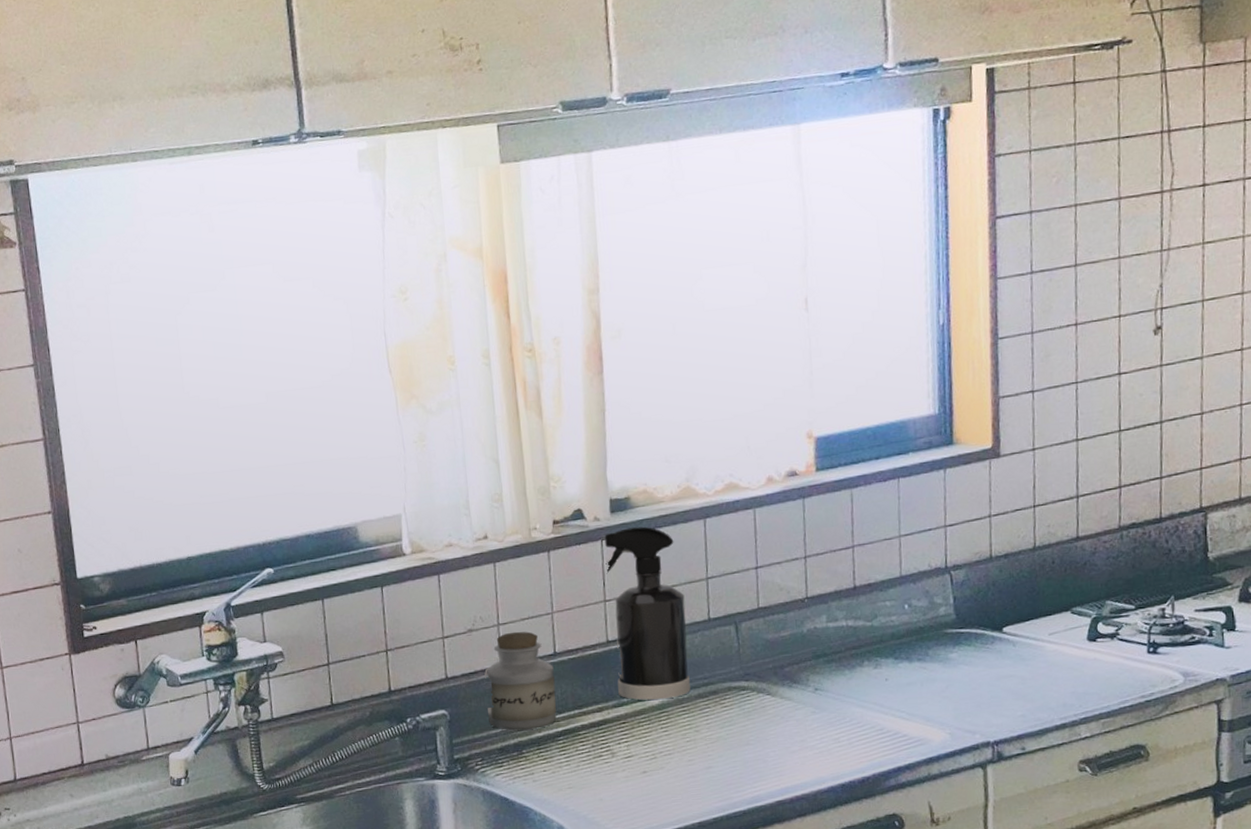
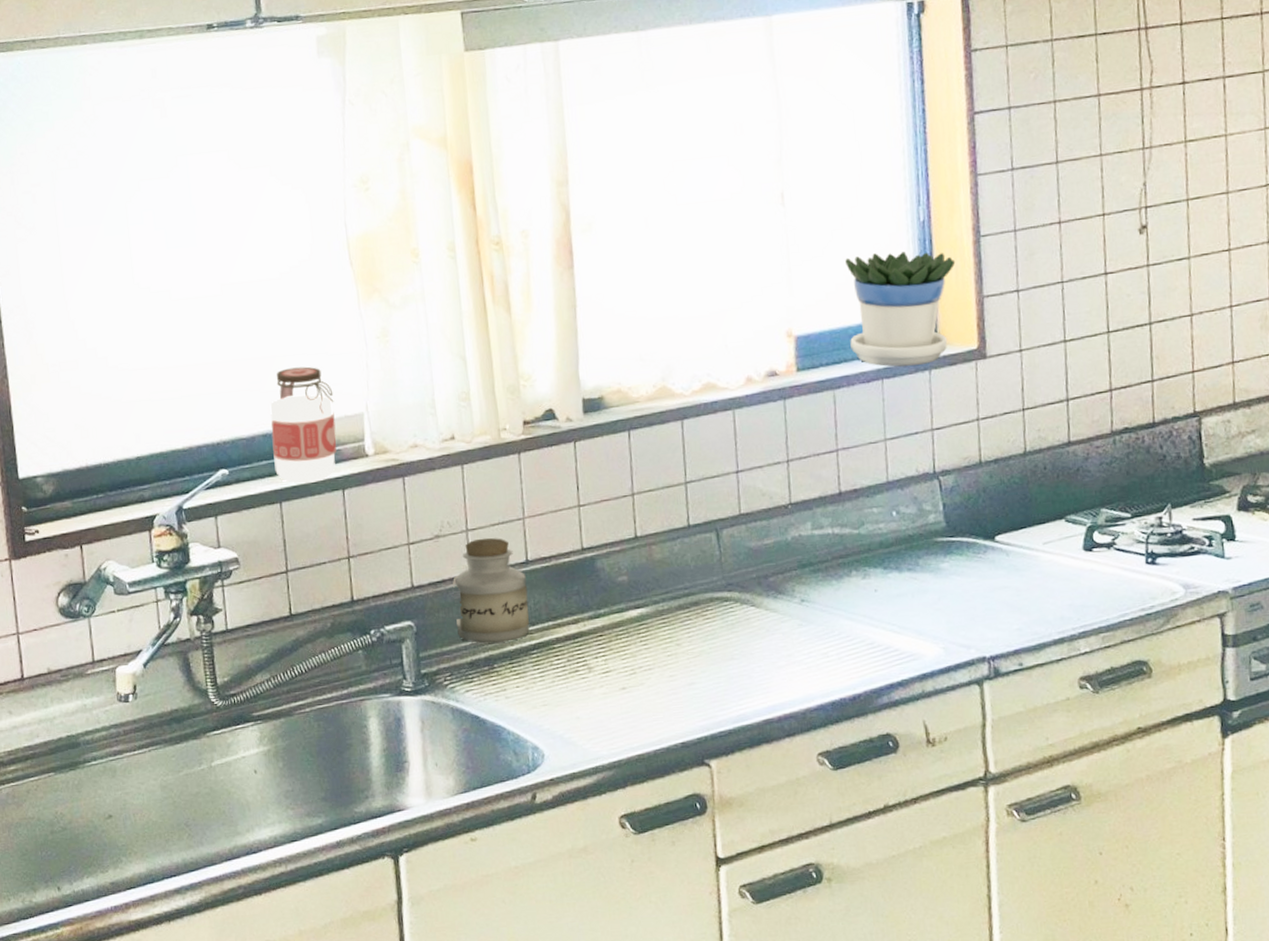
jar: none [313,470,376,582] -> present [270,366,337,484]
spray bottle: present [604,526,691,700] -> none [577,428,671,612]
flowerpot: none [866,354,973,467] -> present [845,251,956,367]

